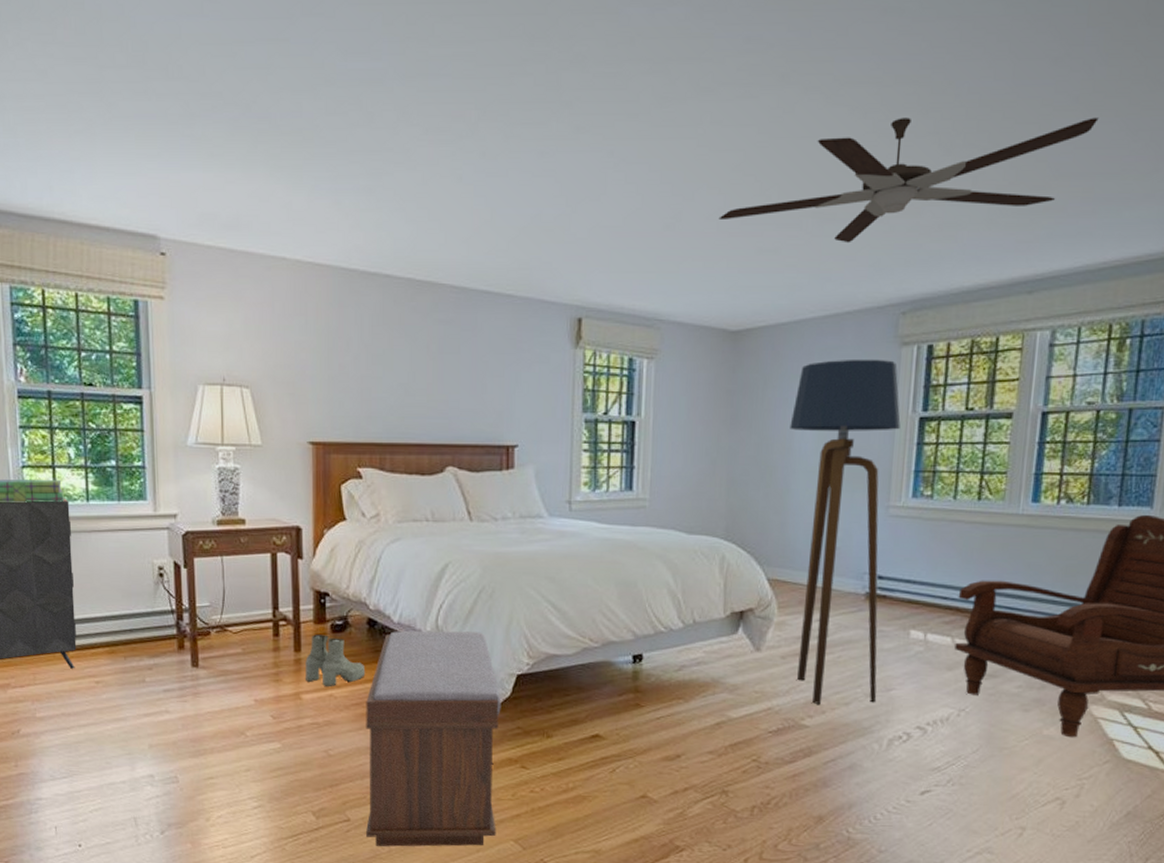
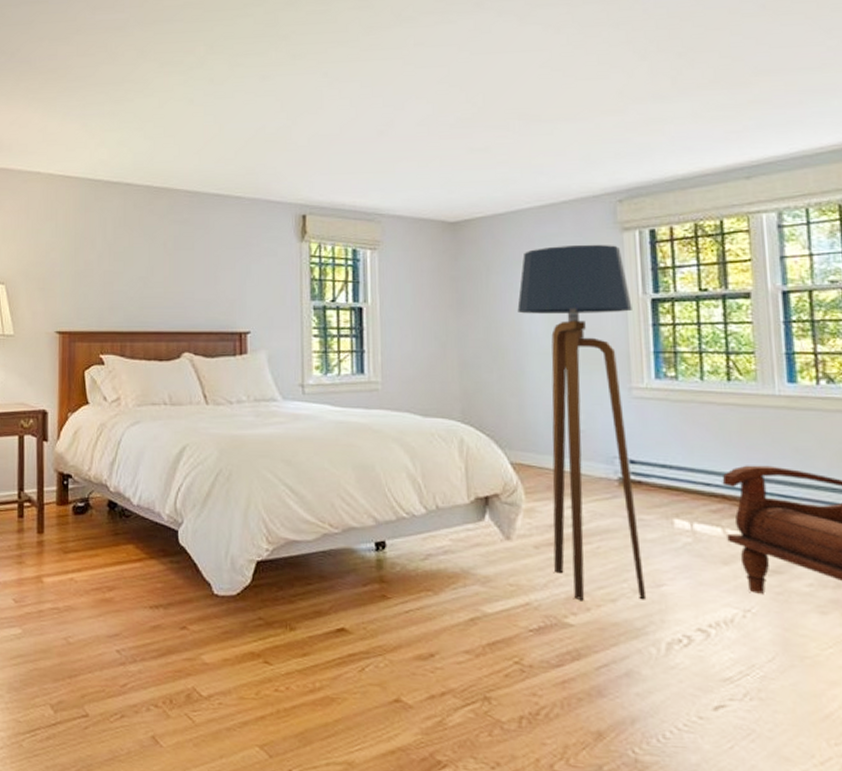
boots: present [305,634,366,686] -> none [48,516,106,570]
bench: present [366,630,501,847] -> none [105,513,242,751]
ceiling fan: present [718,117,1099,243] -> none [428,21,789,141]

